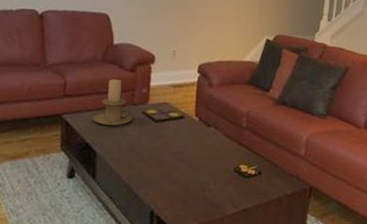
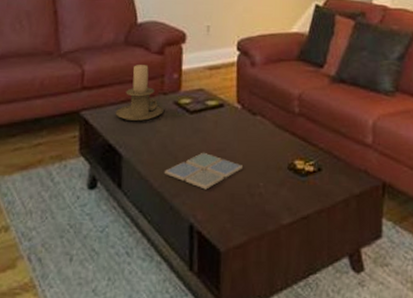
drink coaster: none [131,154,197,184] -> present [164,152,243,190]

